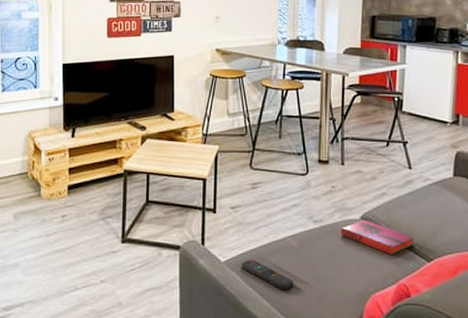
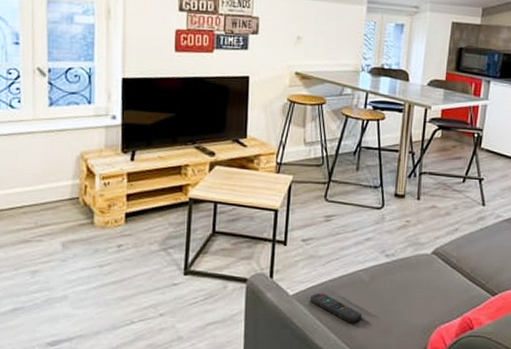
hardback book: present [340,219,414,256] -> none [411,254,482,290]

